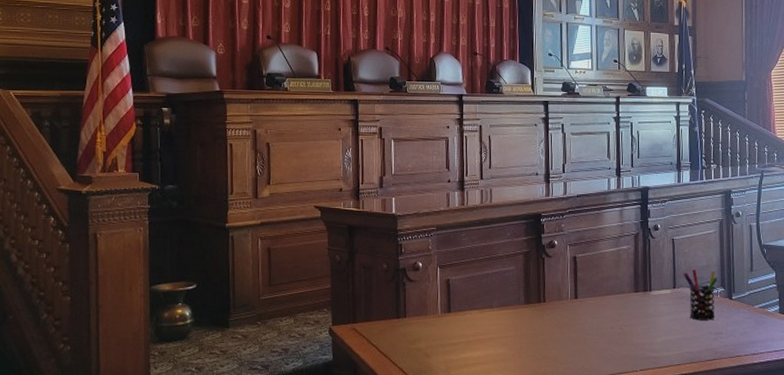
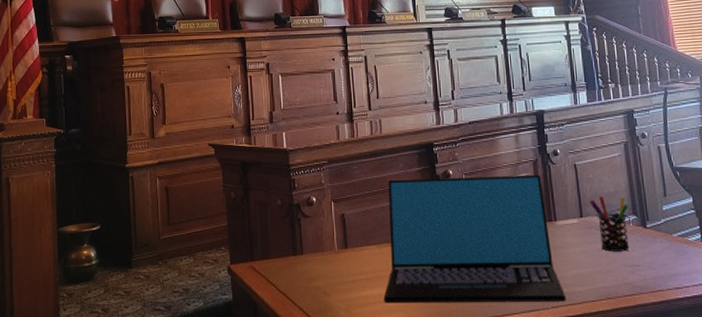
laptop: none [483,247,654,365] -> present [384,174,567,303]

